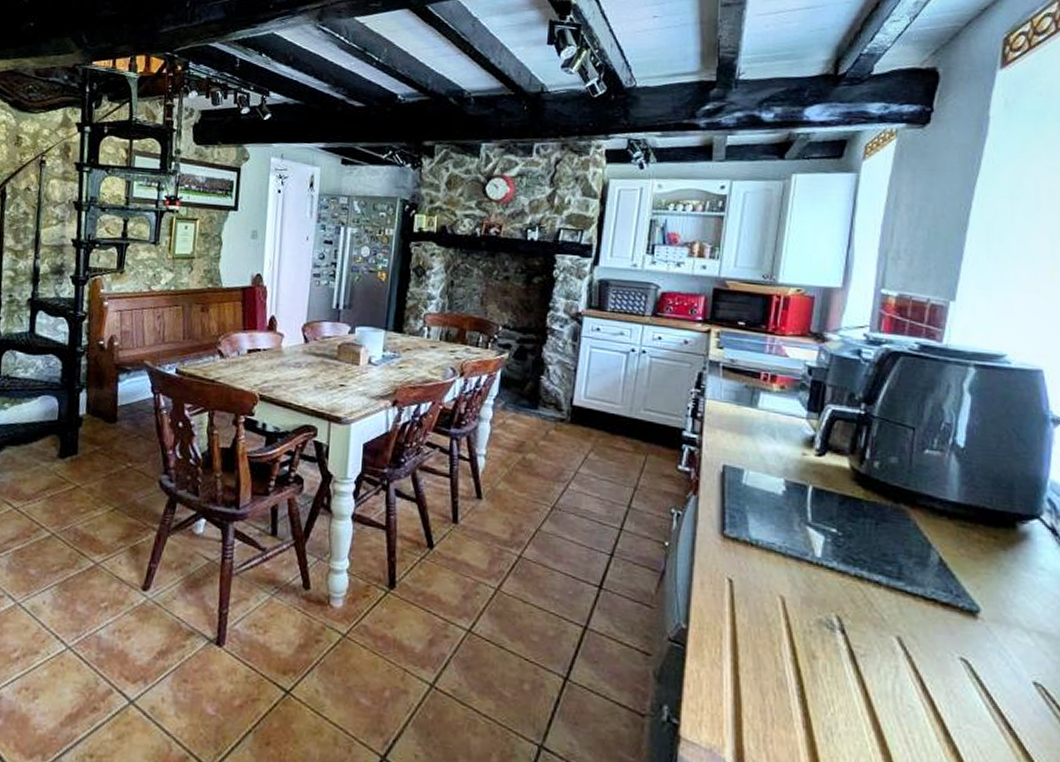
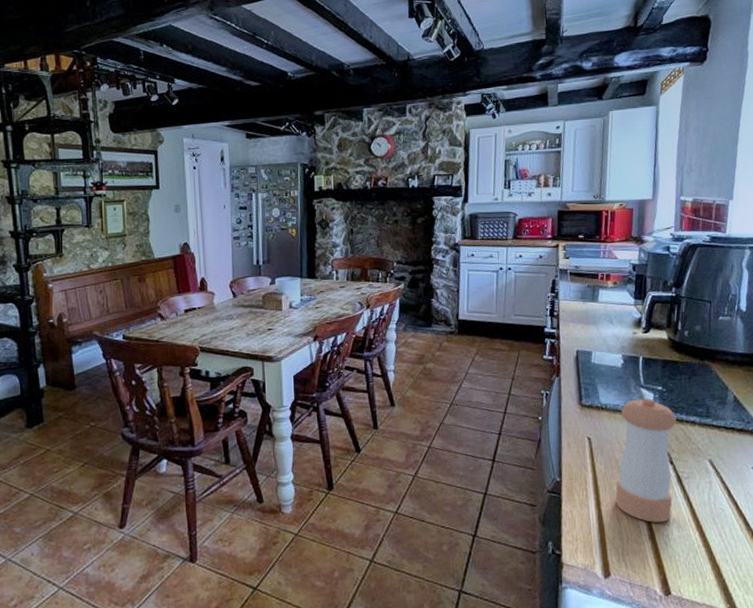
pepper shaker: none [760,540,854,709] -> present [615,398,677,523]

